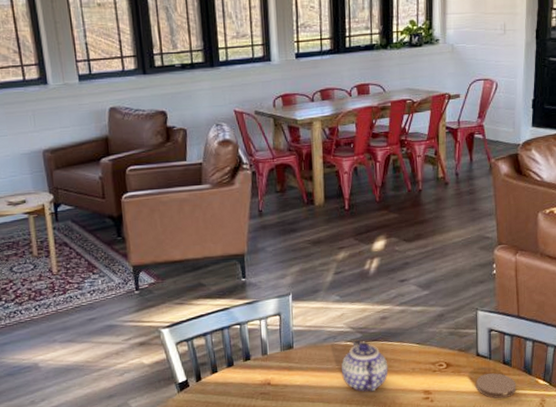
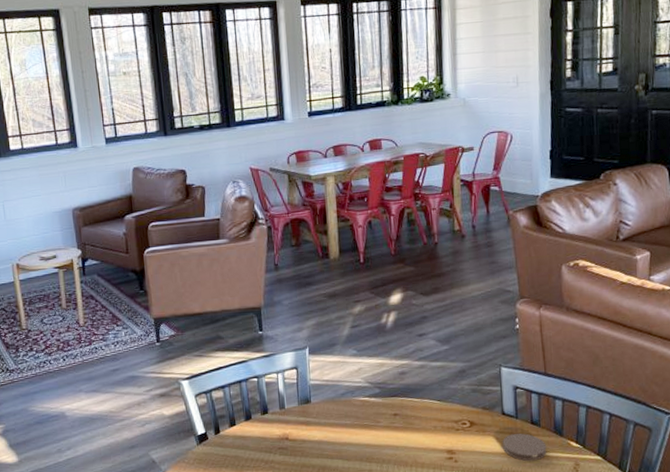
teapot: present [342,339,388,392] -> none [360,395,409,450]

